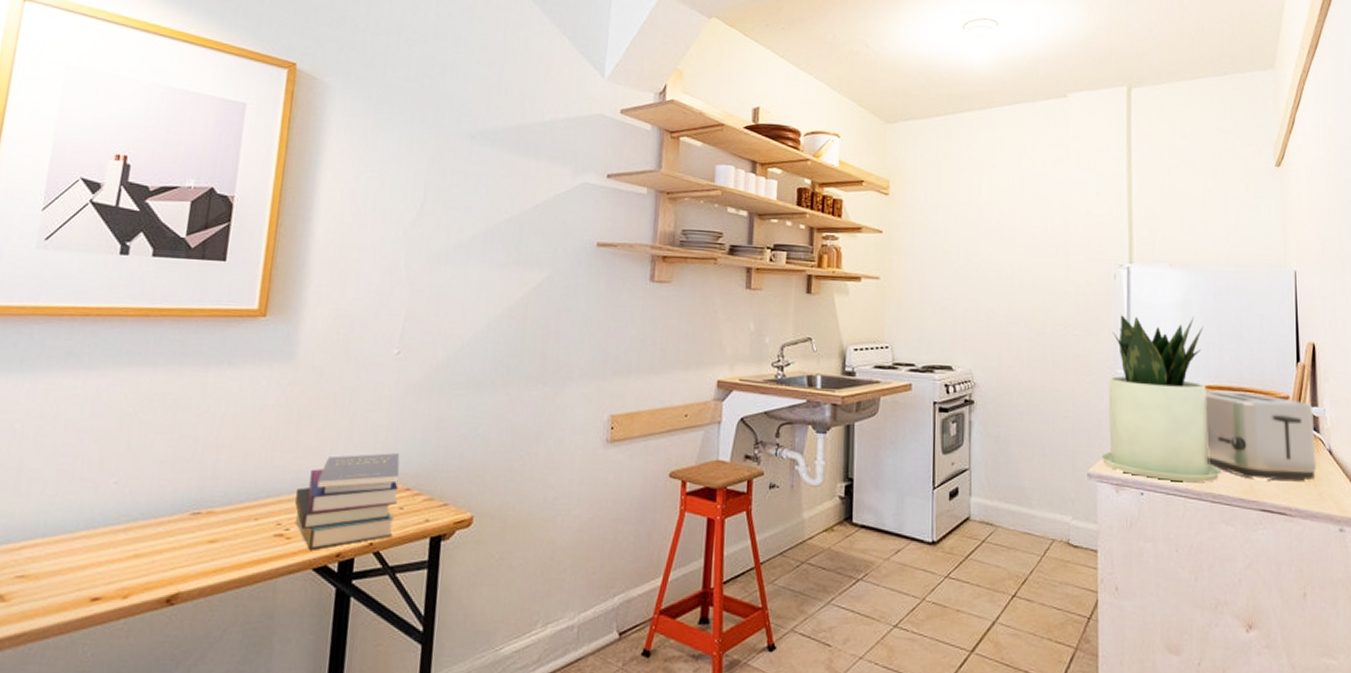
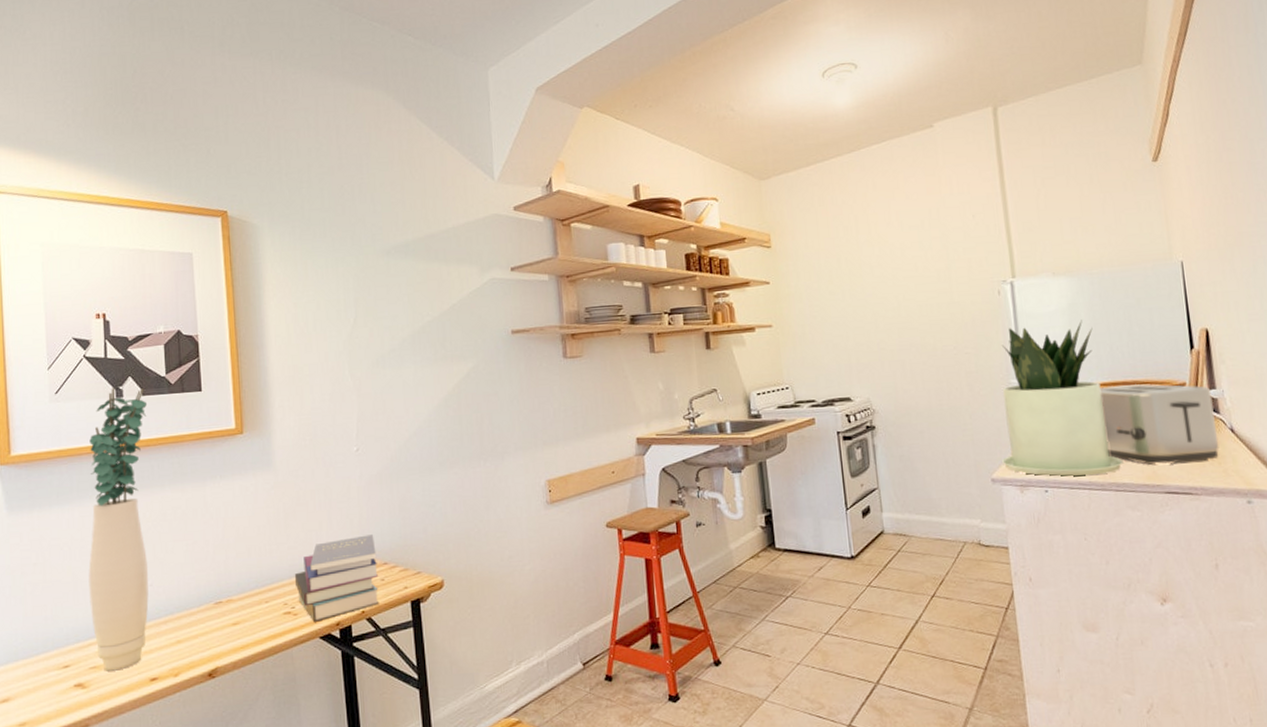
vase: none [30,241,157,584] -> present [88,387,149,671]

